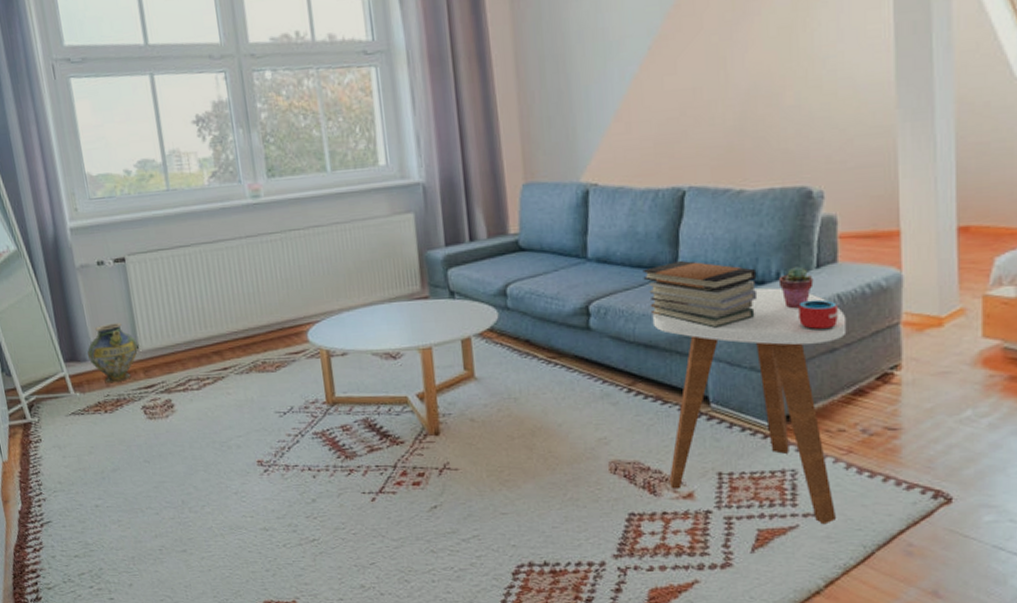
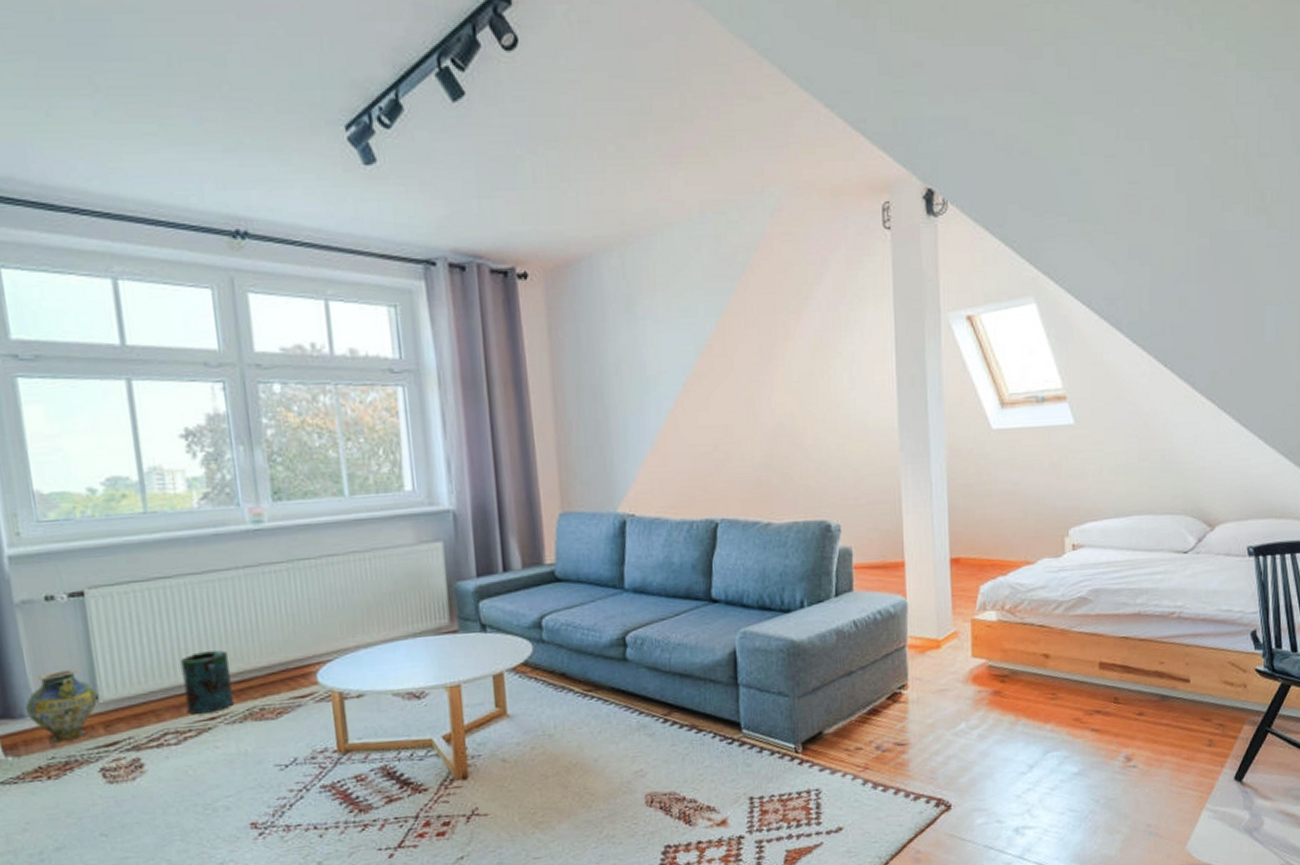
watering can: none [199,310,242,364] -> present [180,650,235,714]
book stack: present [642,261,758,328] -> none [678,590,784,656]
side table: present [652,287,847,525] -> none [687,615,862,840]
potted succulent: present [778,266,814,309] -> none [802,595,833,636]
mug: present [798,299,838,331] -> none [820,626,854,655]

